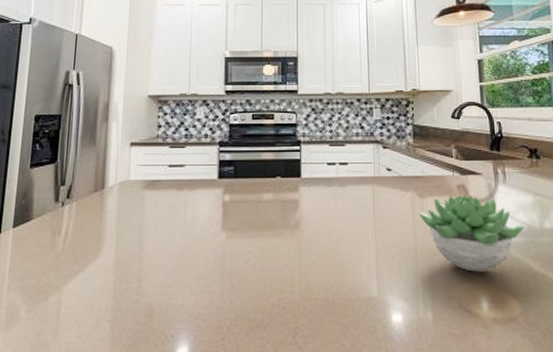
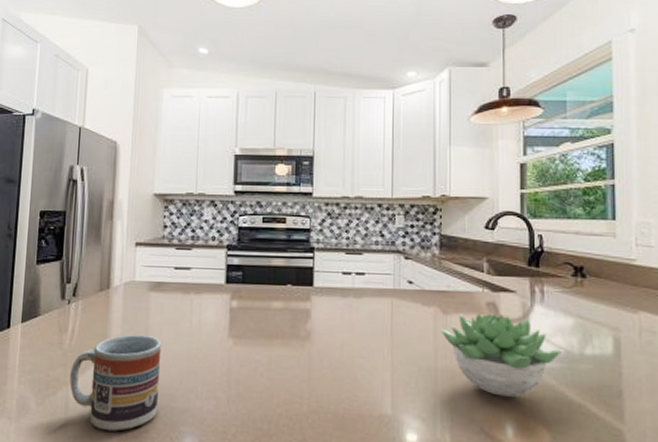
cup: none [62,233,156,334] -> present [70,334,162,431]

